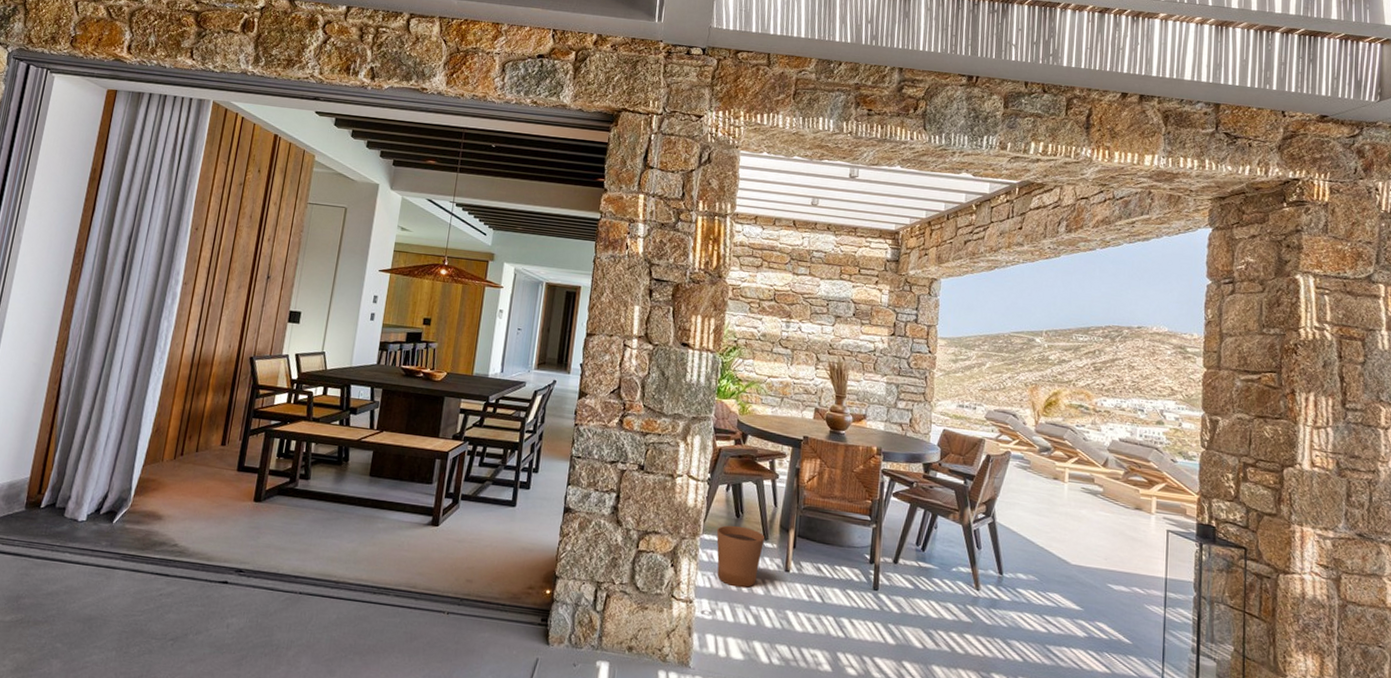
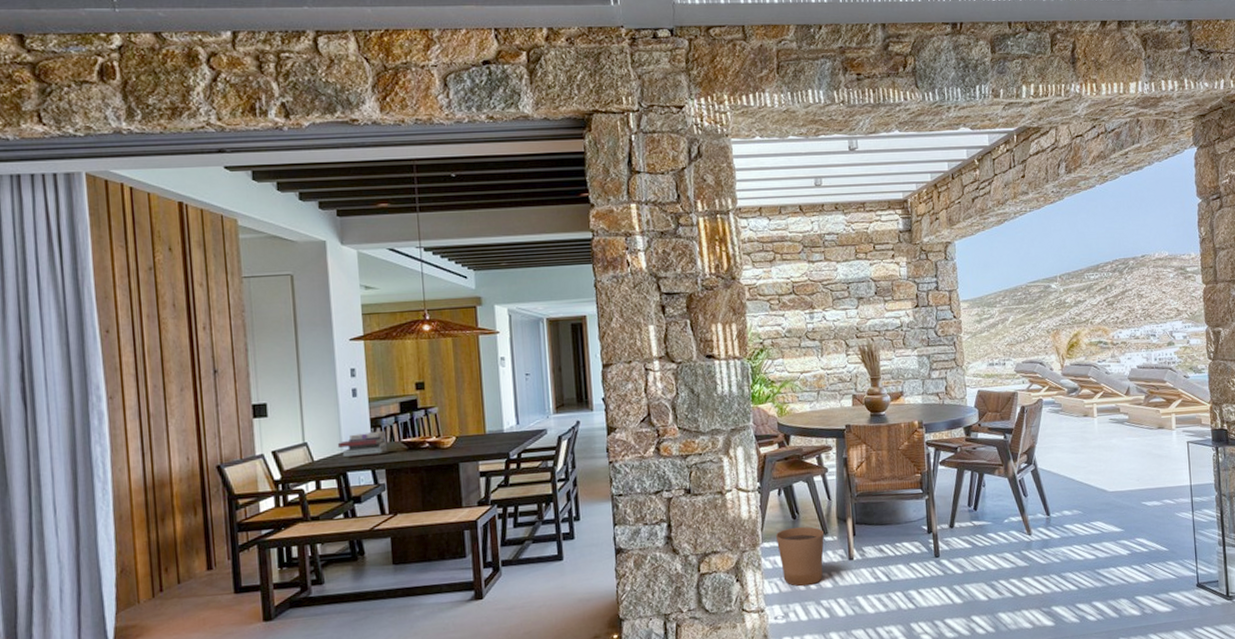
books: none [348,352,391,376] -> present [337,430,388,458]

